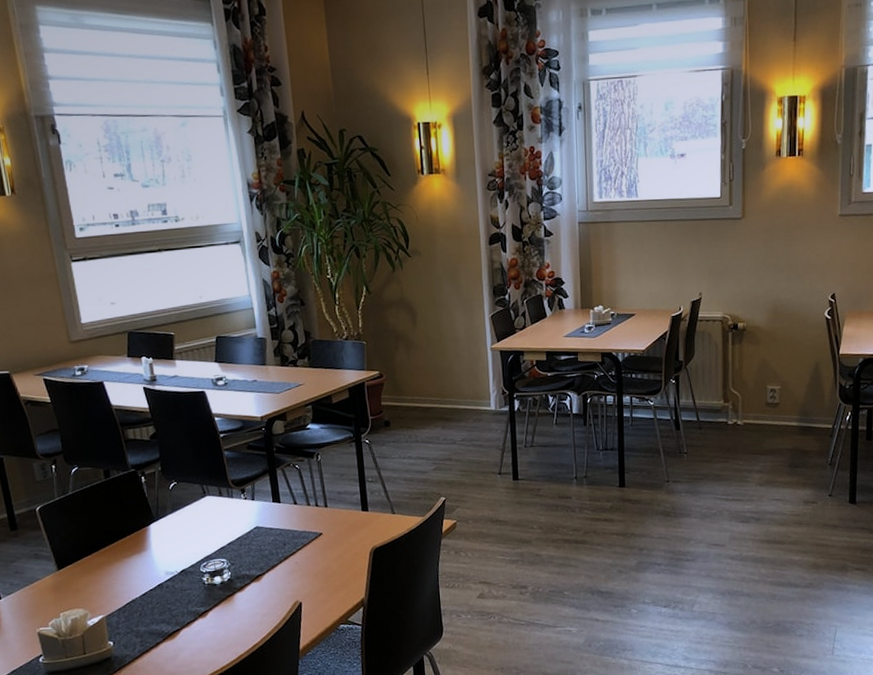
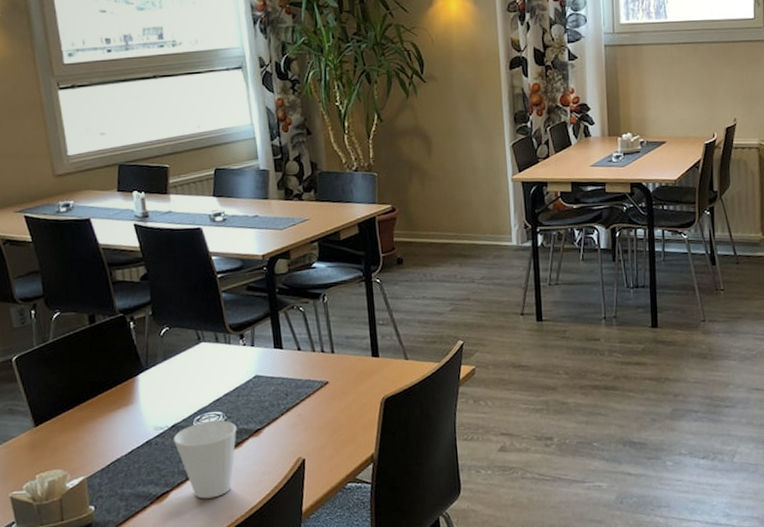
cup: none [183,567,240,637] -> present [174,420,237,499]

